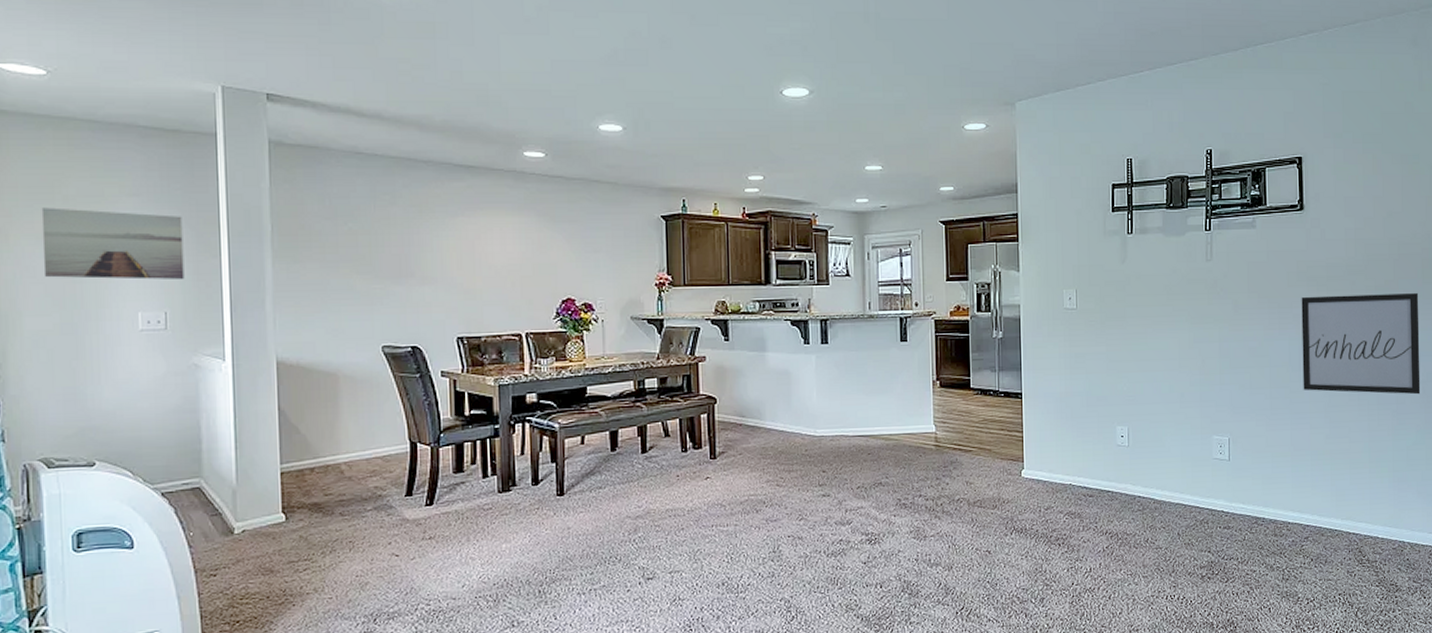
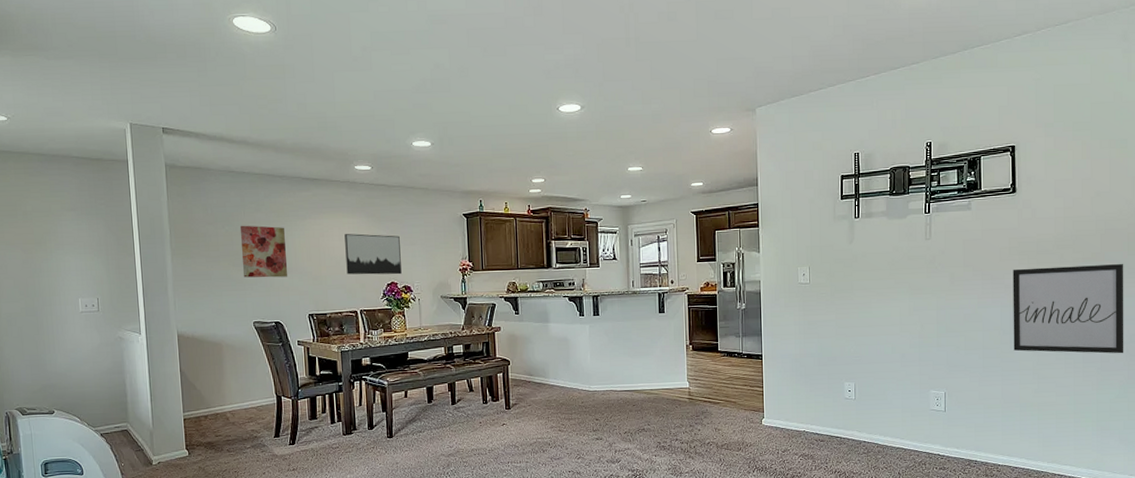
wall art: present [41,207,184,280] -> none [8,221,110,274]
wall art: none [368,222,431,290] -> present [239,225,288,278]
wall art: none [508,236,581,289] -> present [344,233,402,275]

